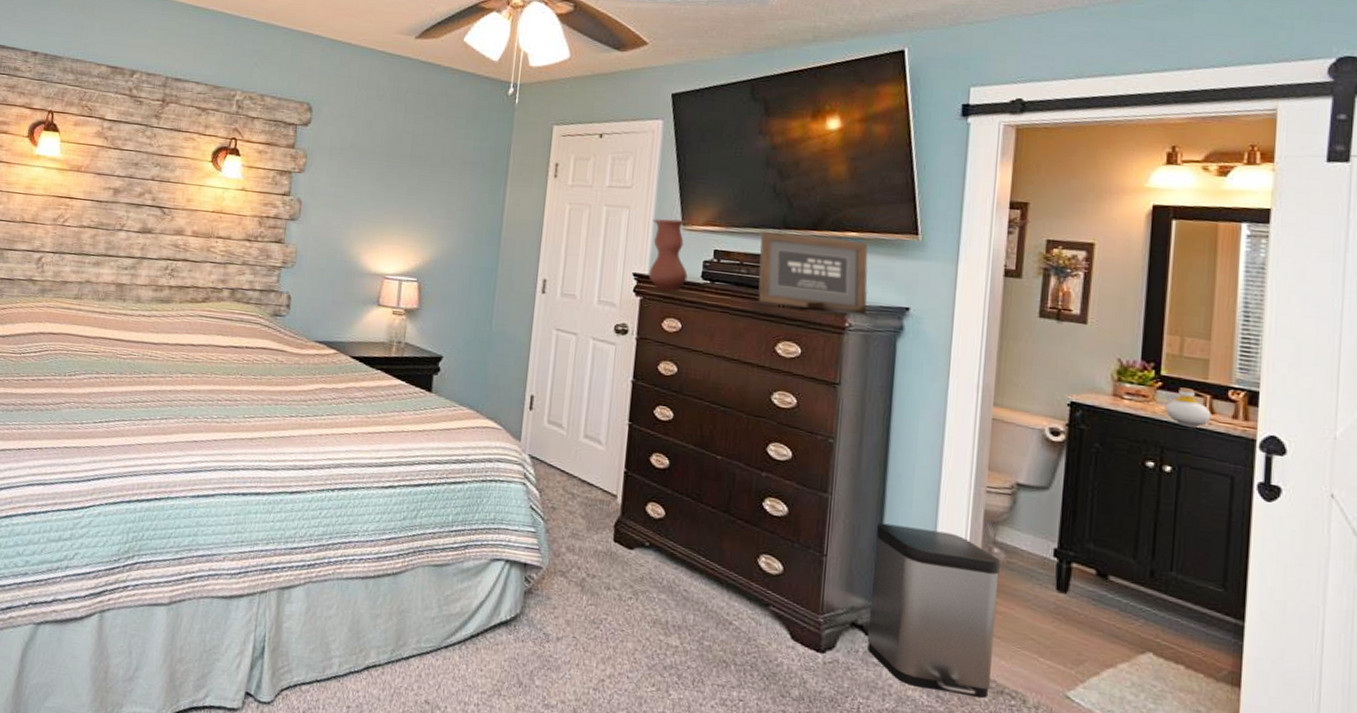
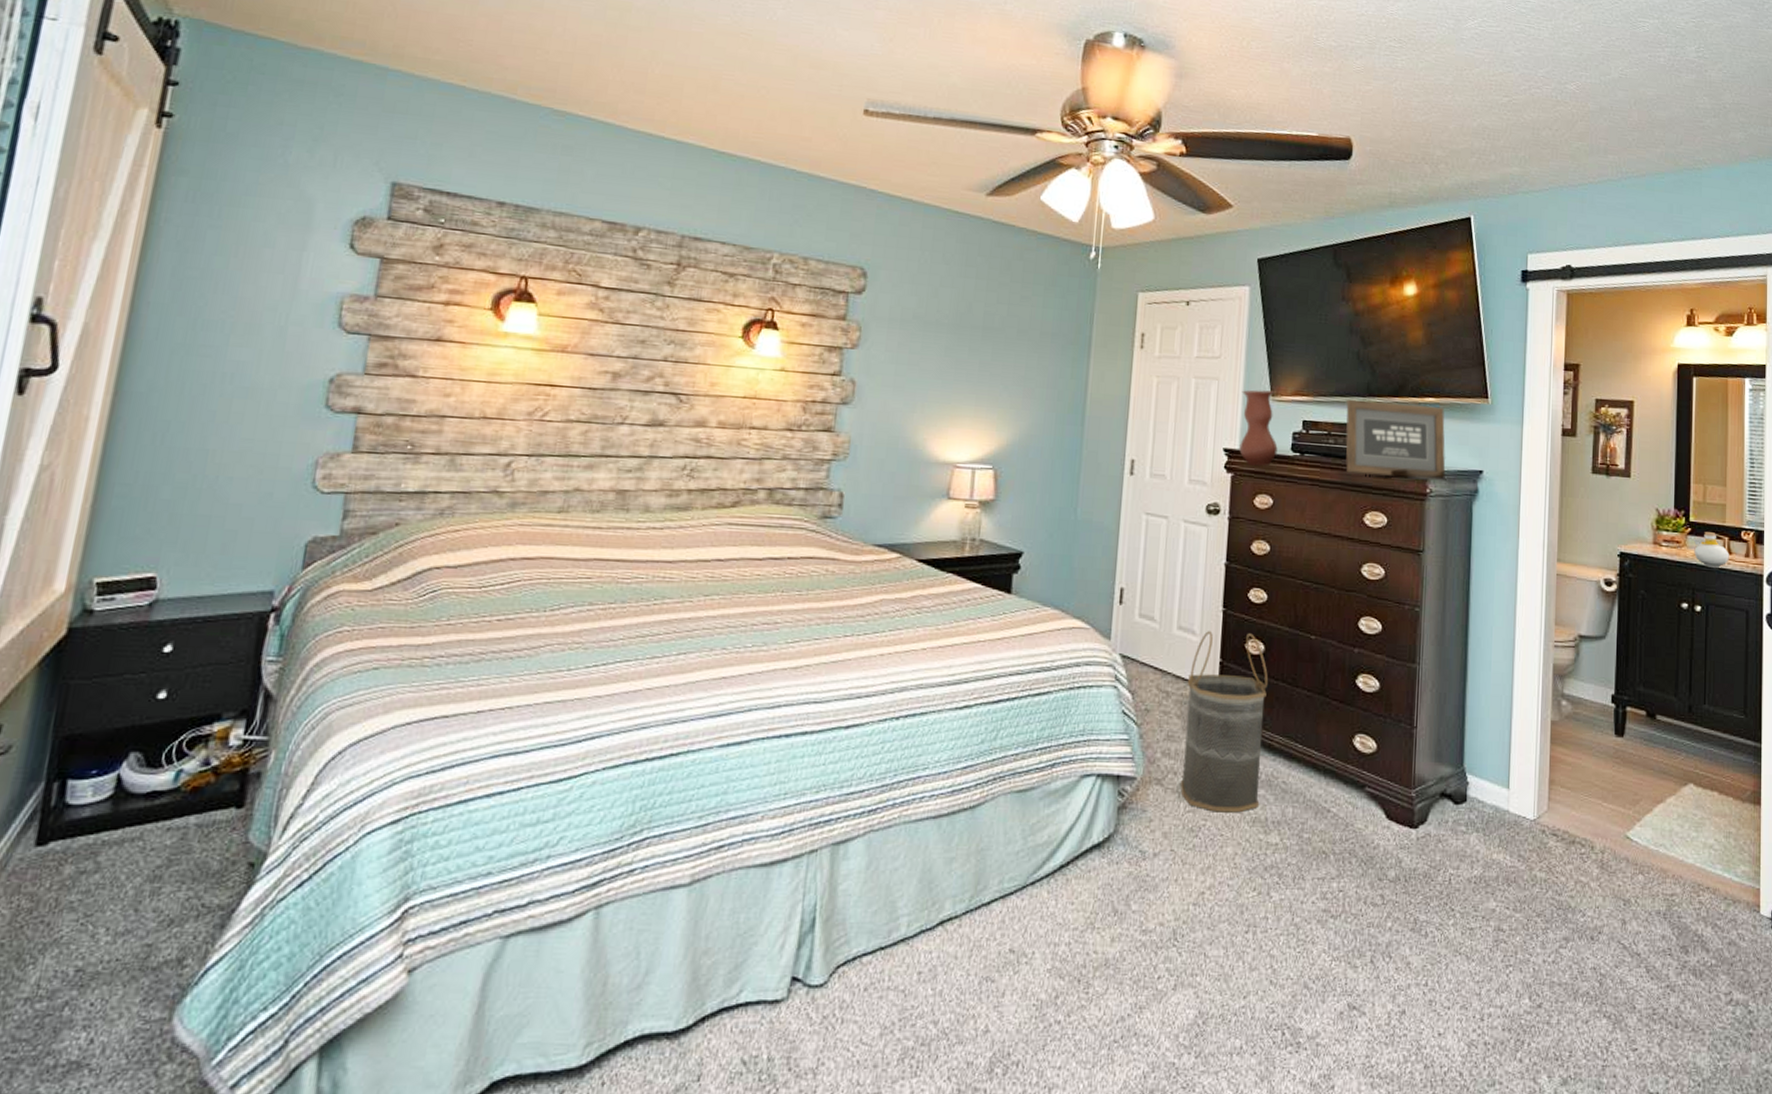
basket: none [584,442,673,613] -> present [1181,631,1269,813]
pedal bin: present [867,523,1000,698] -> none [1455,688,1568,850]

